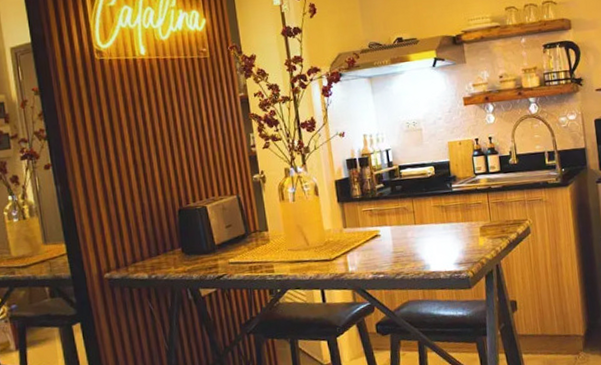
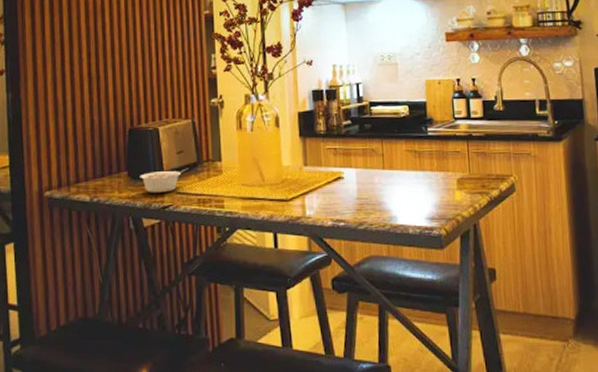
legume: none [193,240,238,266] -> present [140,168,188,193]

